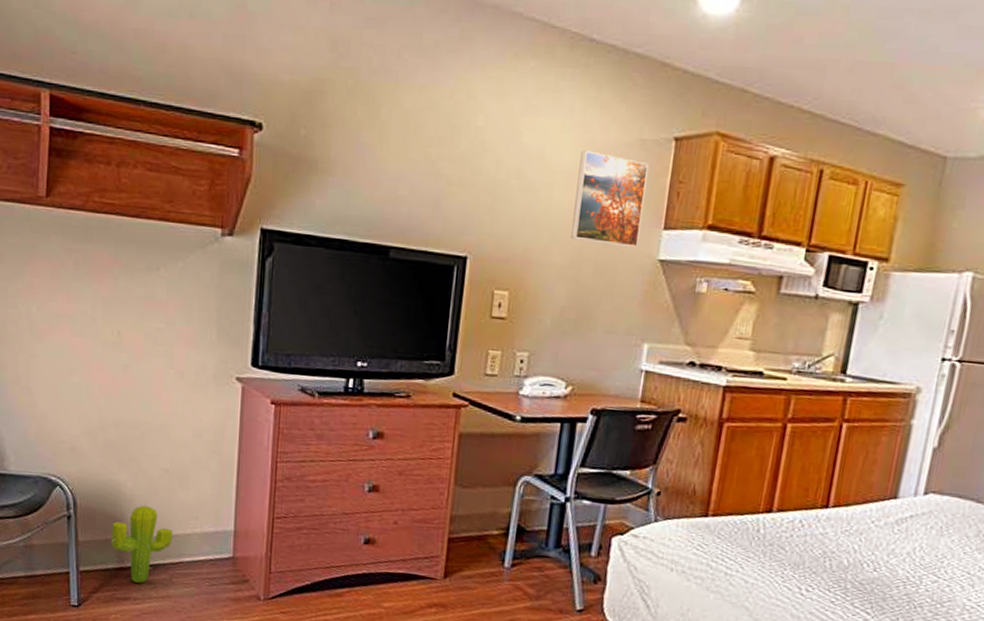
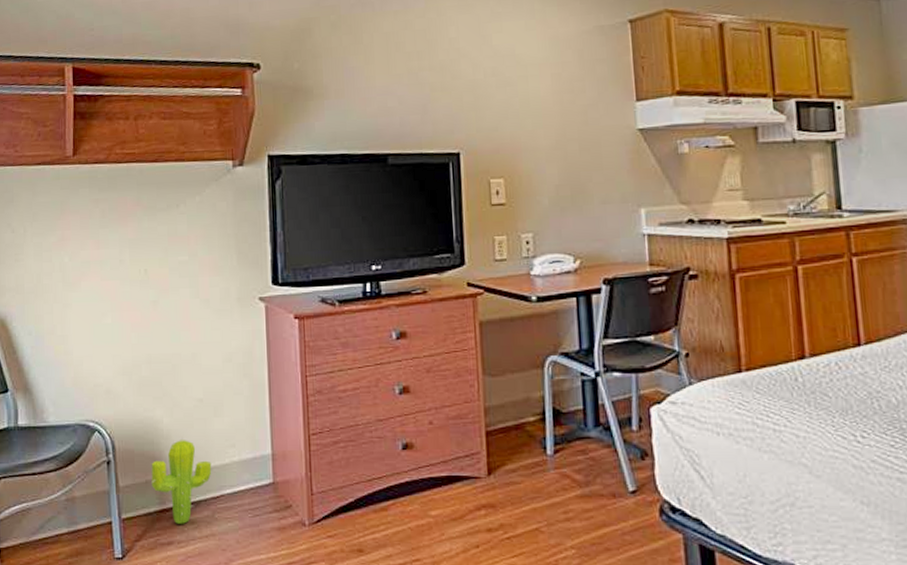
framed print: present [571,150,649,248] -> none [547,43,616,123]

